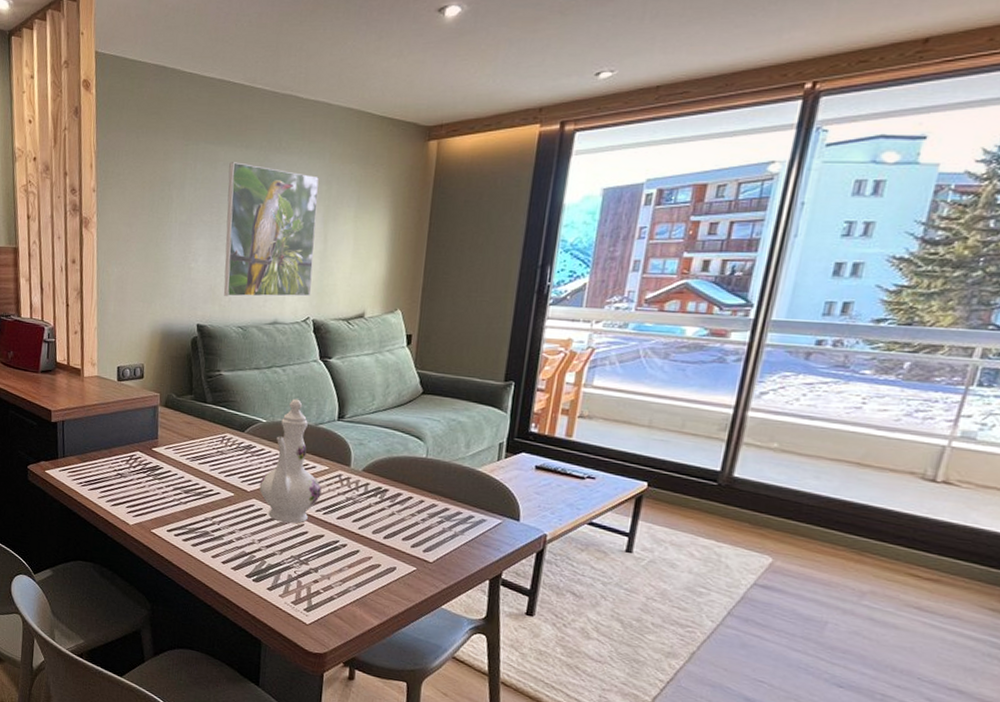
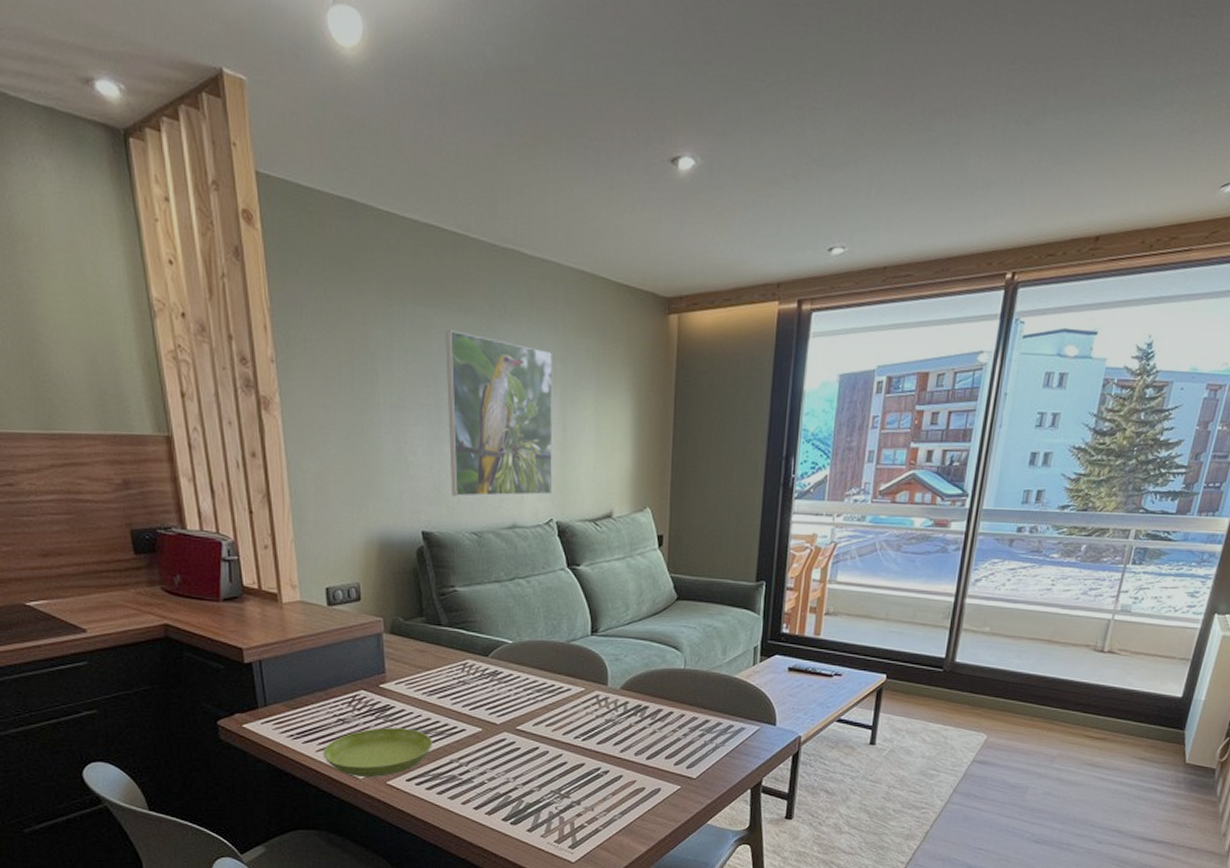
saucer: none [103,484,192,525] -> present [323,728,433,777]
ewer: present [259,399,322,524] -> none [510,614,579,755]

